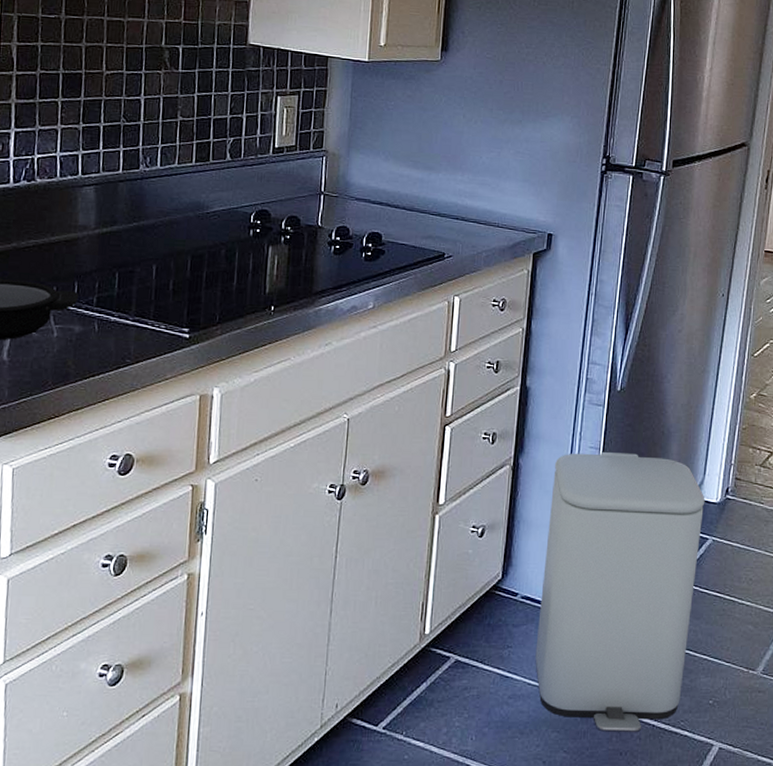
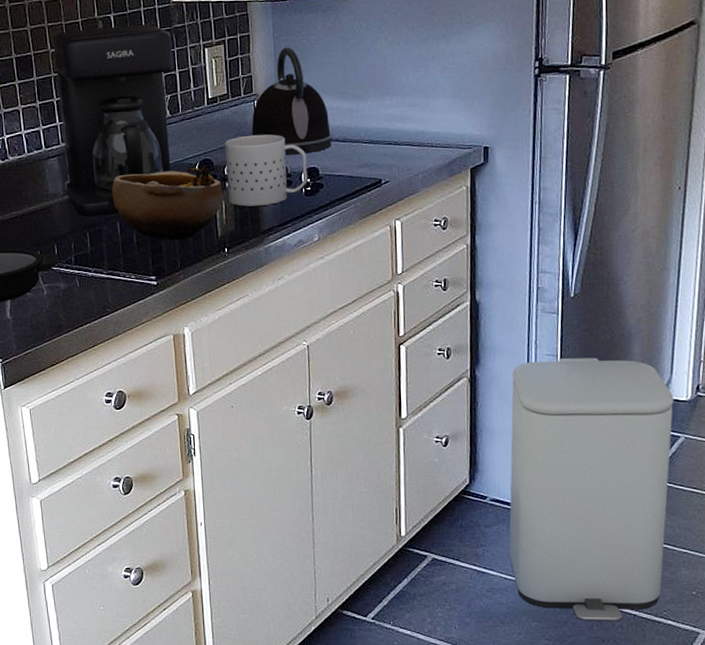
coffee maker: none [98,54,244,256] -> present [53,23,174,217]
bowl: none [152,214,277,293] -> present [112,165,223,241]
mug: none [282,191,372,266] -> present [224,134,309,207]
kettle: none [316,108,400,218] -> present [251,47,332,155]

